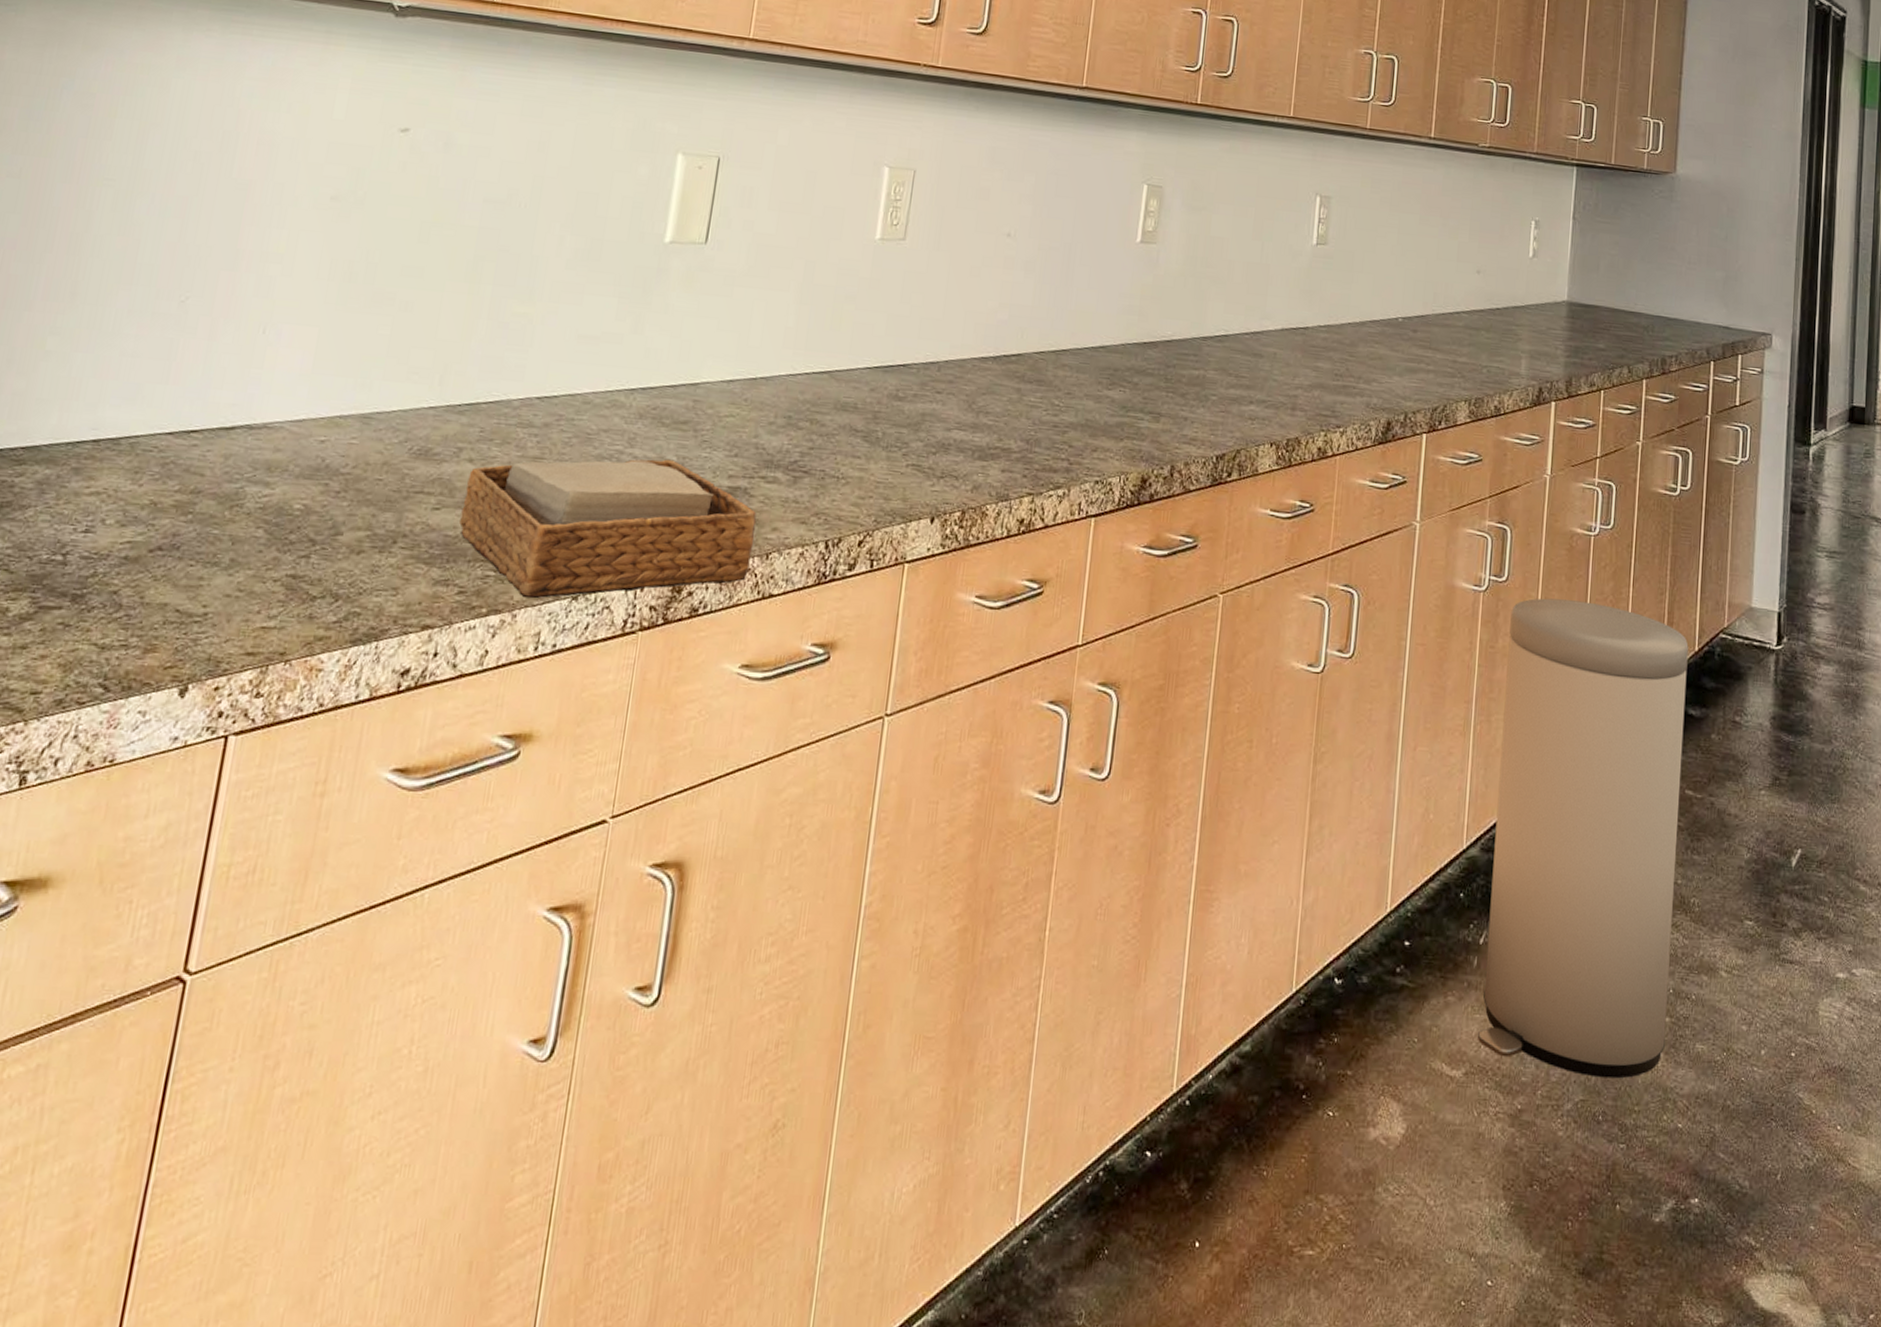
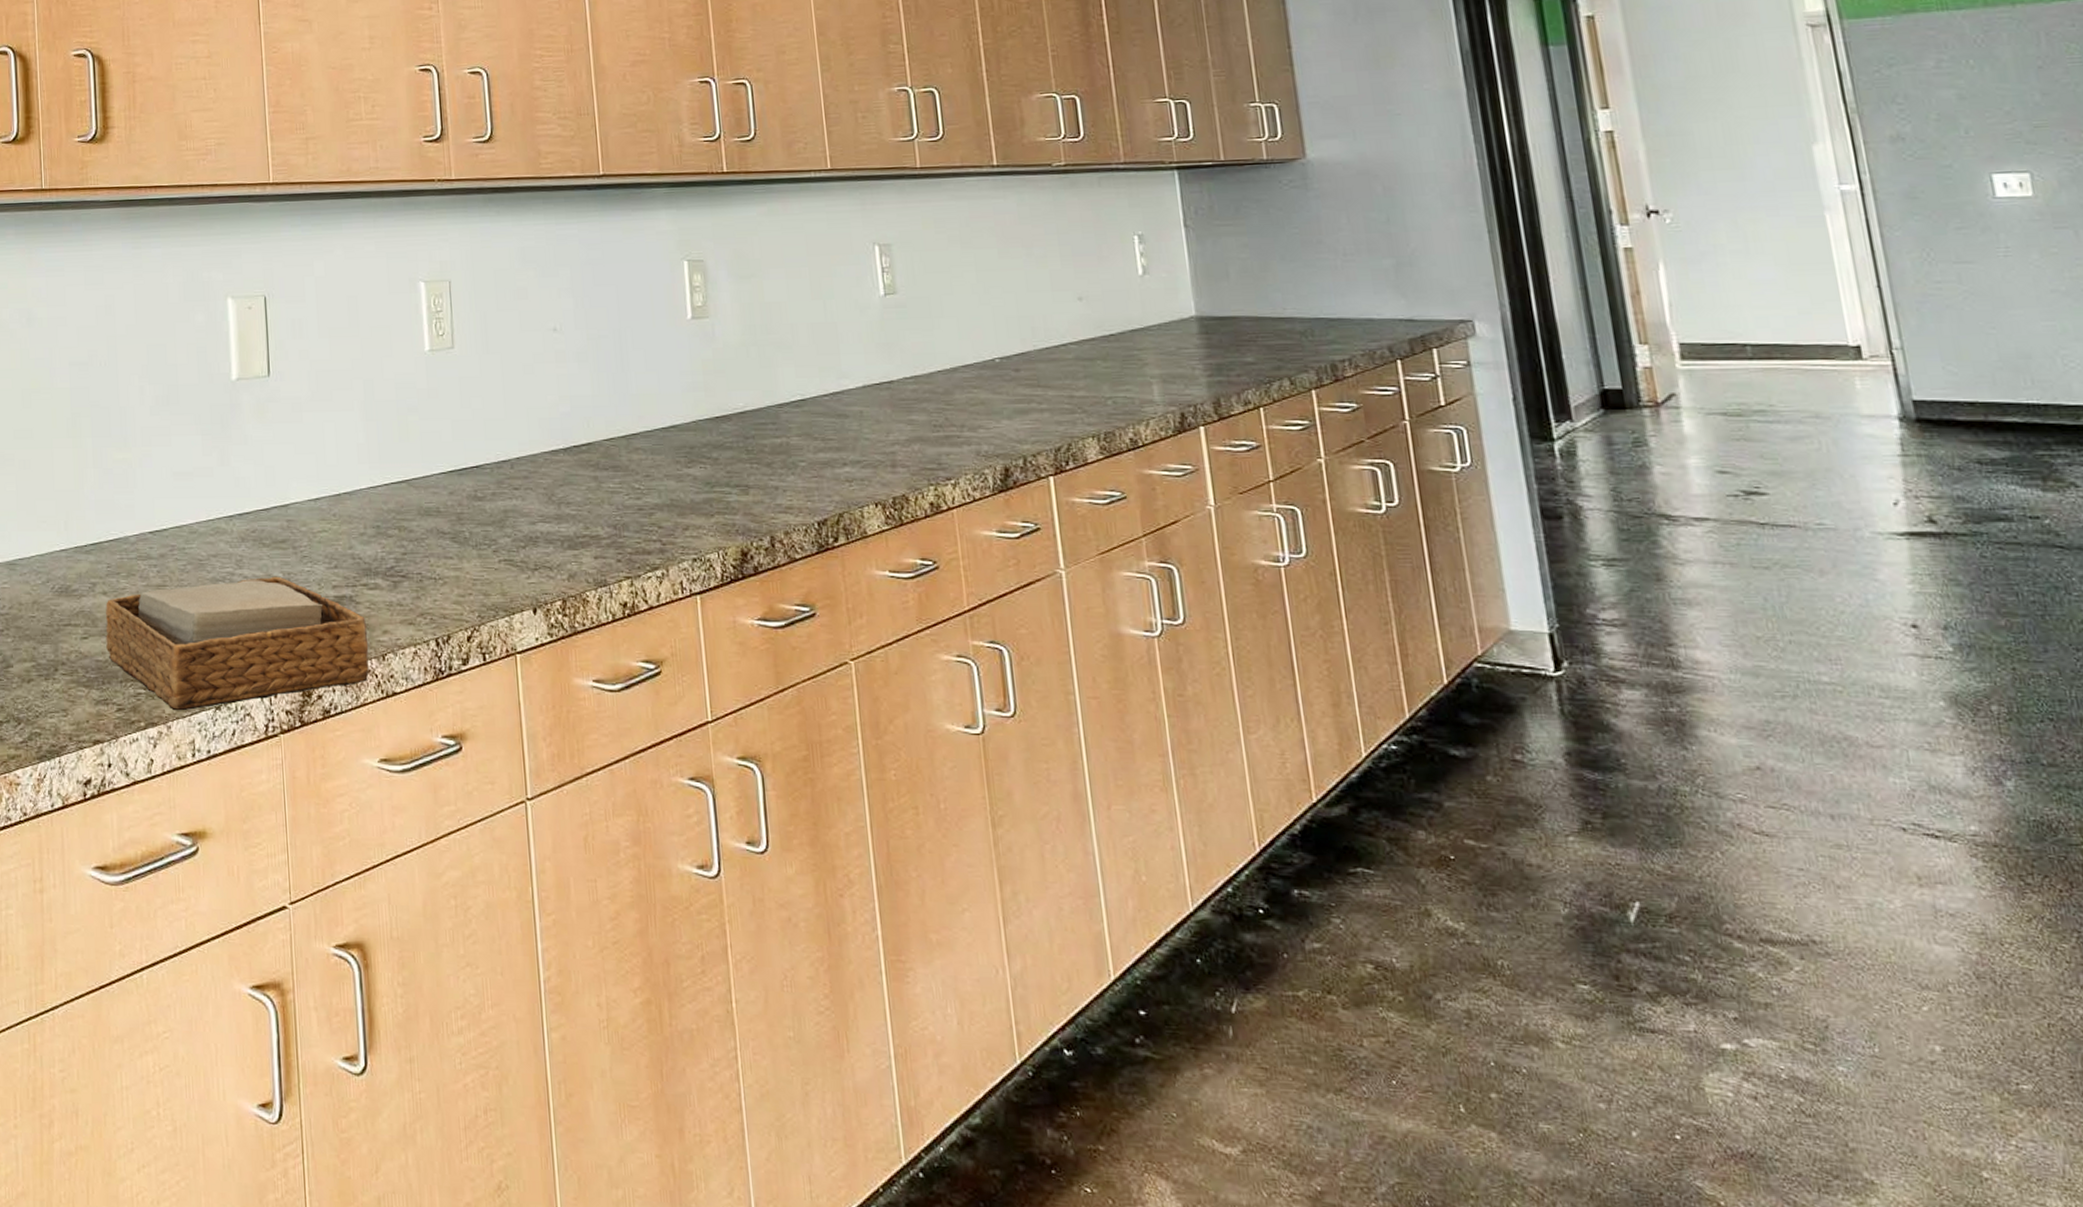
pedal bin: present [1478,598,1689,1079] -> none [1196,639,1498,1160]

